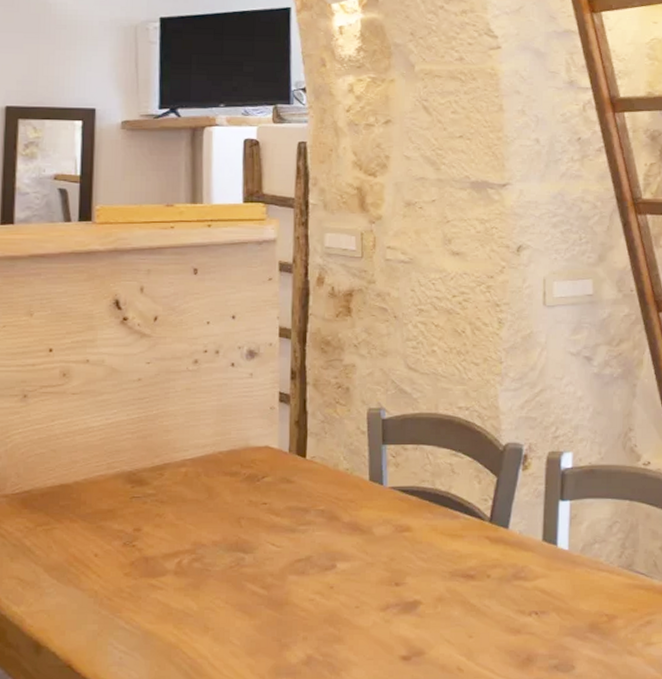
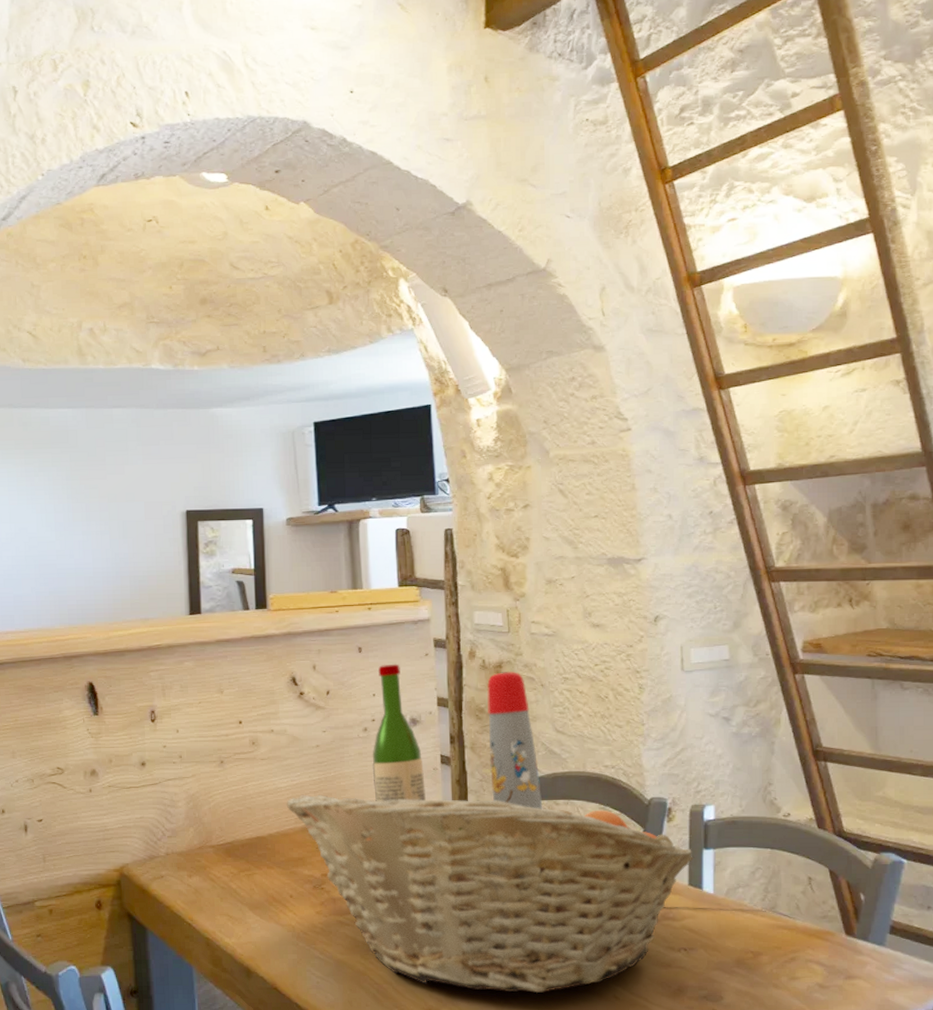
fruit basket: none [98,432,550,665] -> present [286,789,695,993]
wine bottle: none [201,288,260,444] -> present [372,664,426,801]
water bottle: none [333,300,390,455] -> present [487,671,543,809]

